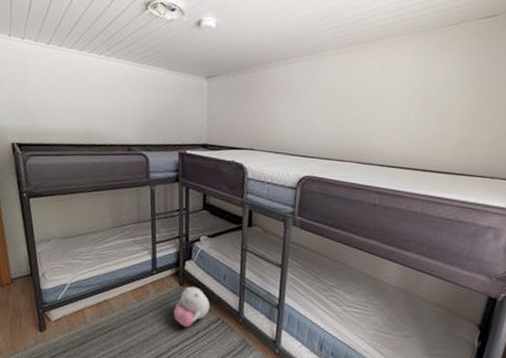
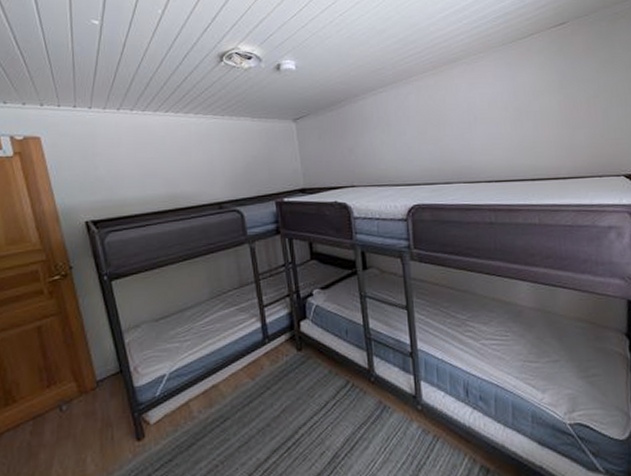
plush toy: present [173,286,210,328] -> none [294,350,335,400]

